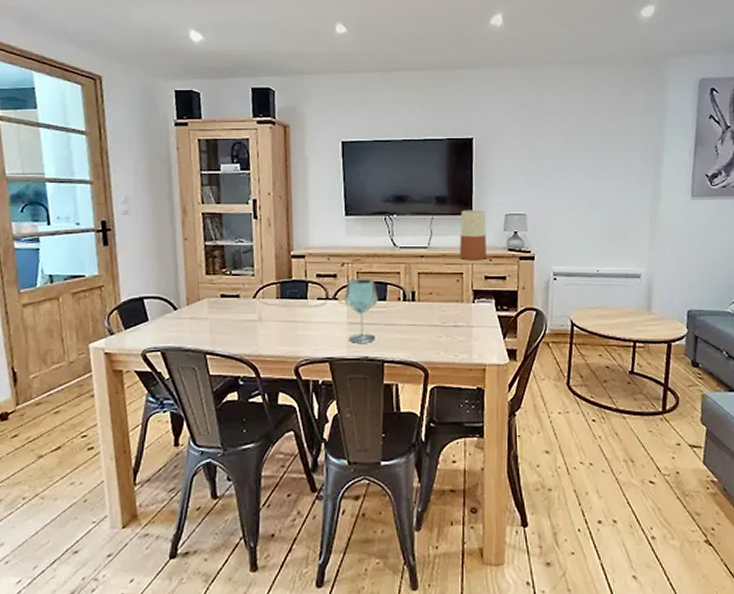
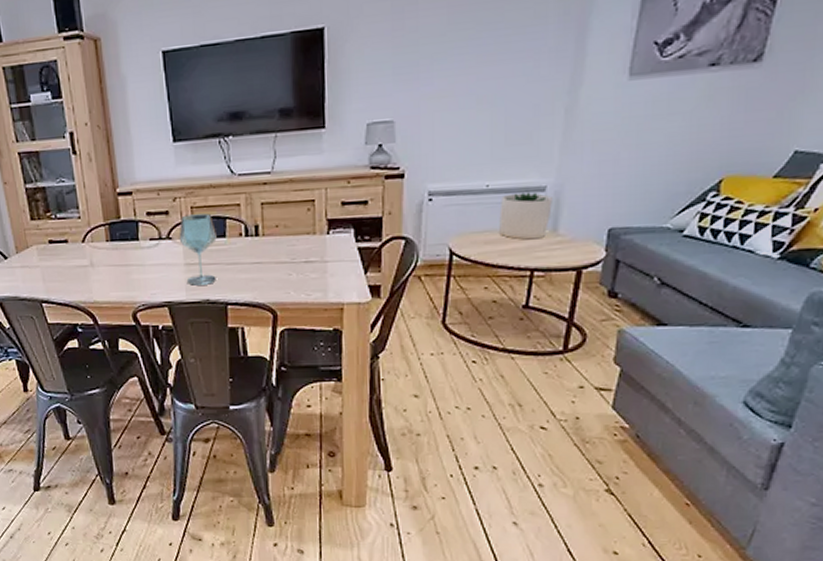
vase: present [459,210,487,261] -> none [309,120,343,185]
planter: none [607,278,646,316] -> present [499,192,552,240]

